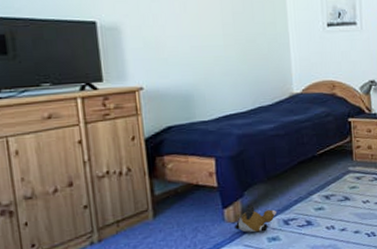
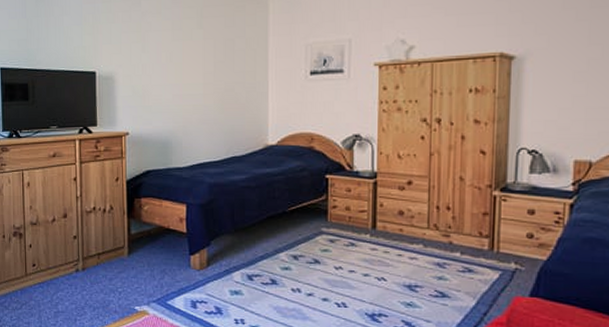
plush toy: present [235,204,276,233] -> none [199,254,241,284]

